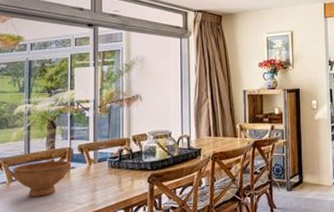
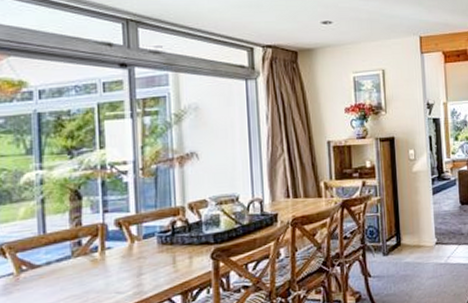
bowl: present [12,160,72,197] -> none [22,239,107,289]

